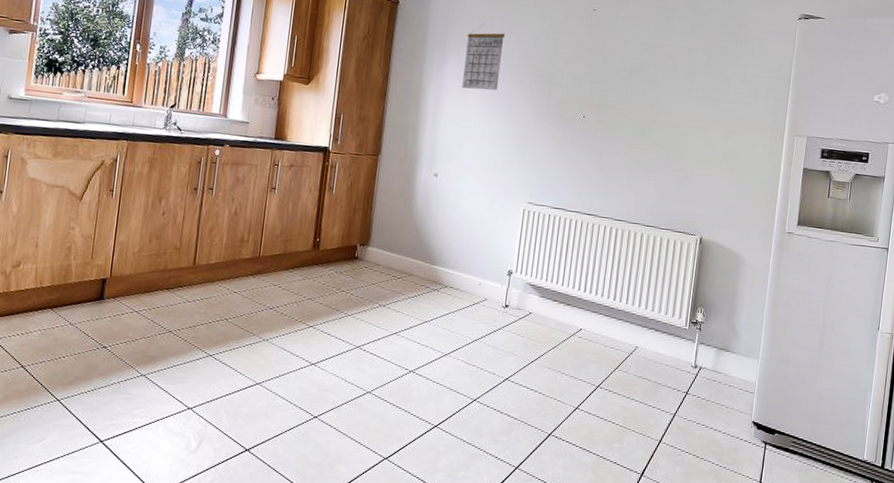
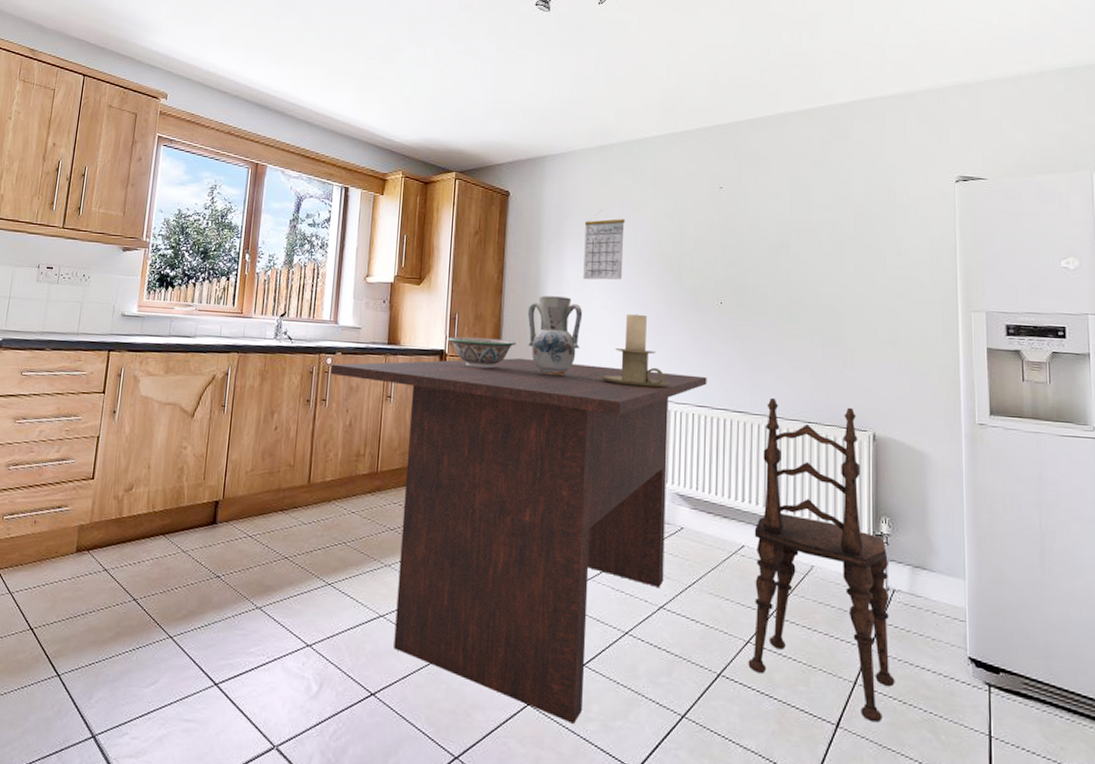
dining table: none [218,155,565,474] -> present [330,357,707,724]
decorative bowl: none [332,135,396,167] -> present [448,337,517,369]
vase: none [407,101,459,176] -> present [527,295,583,376]
candle holder: none [470,122,532,191] -> present [600,314,670,388]
dining chair: none [575,203,699,472] -> present [748,397,895,723]

